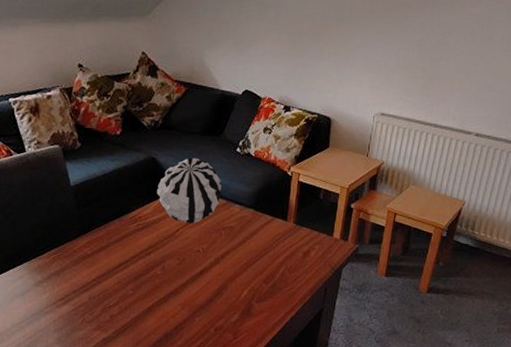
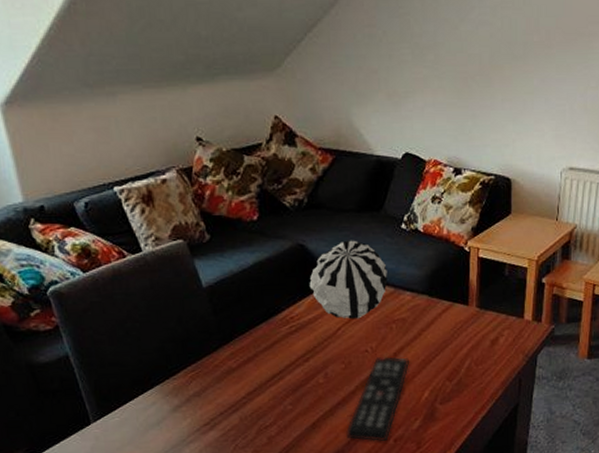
remote control: none [175,256,233,330] -> present [346,355,409,442]

